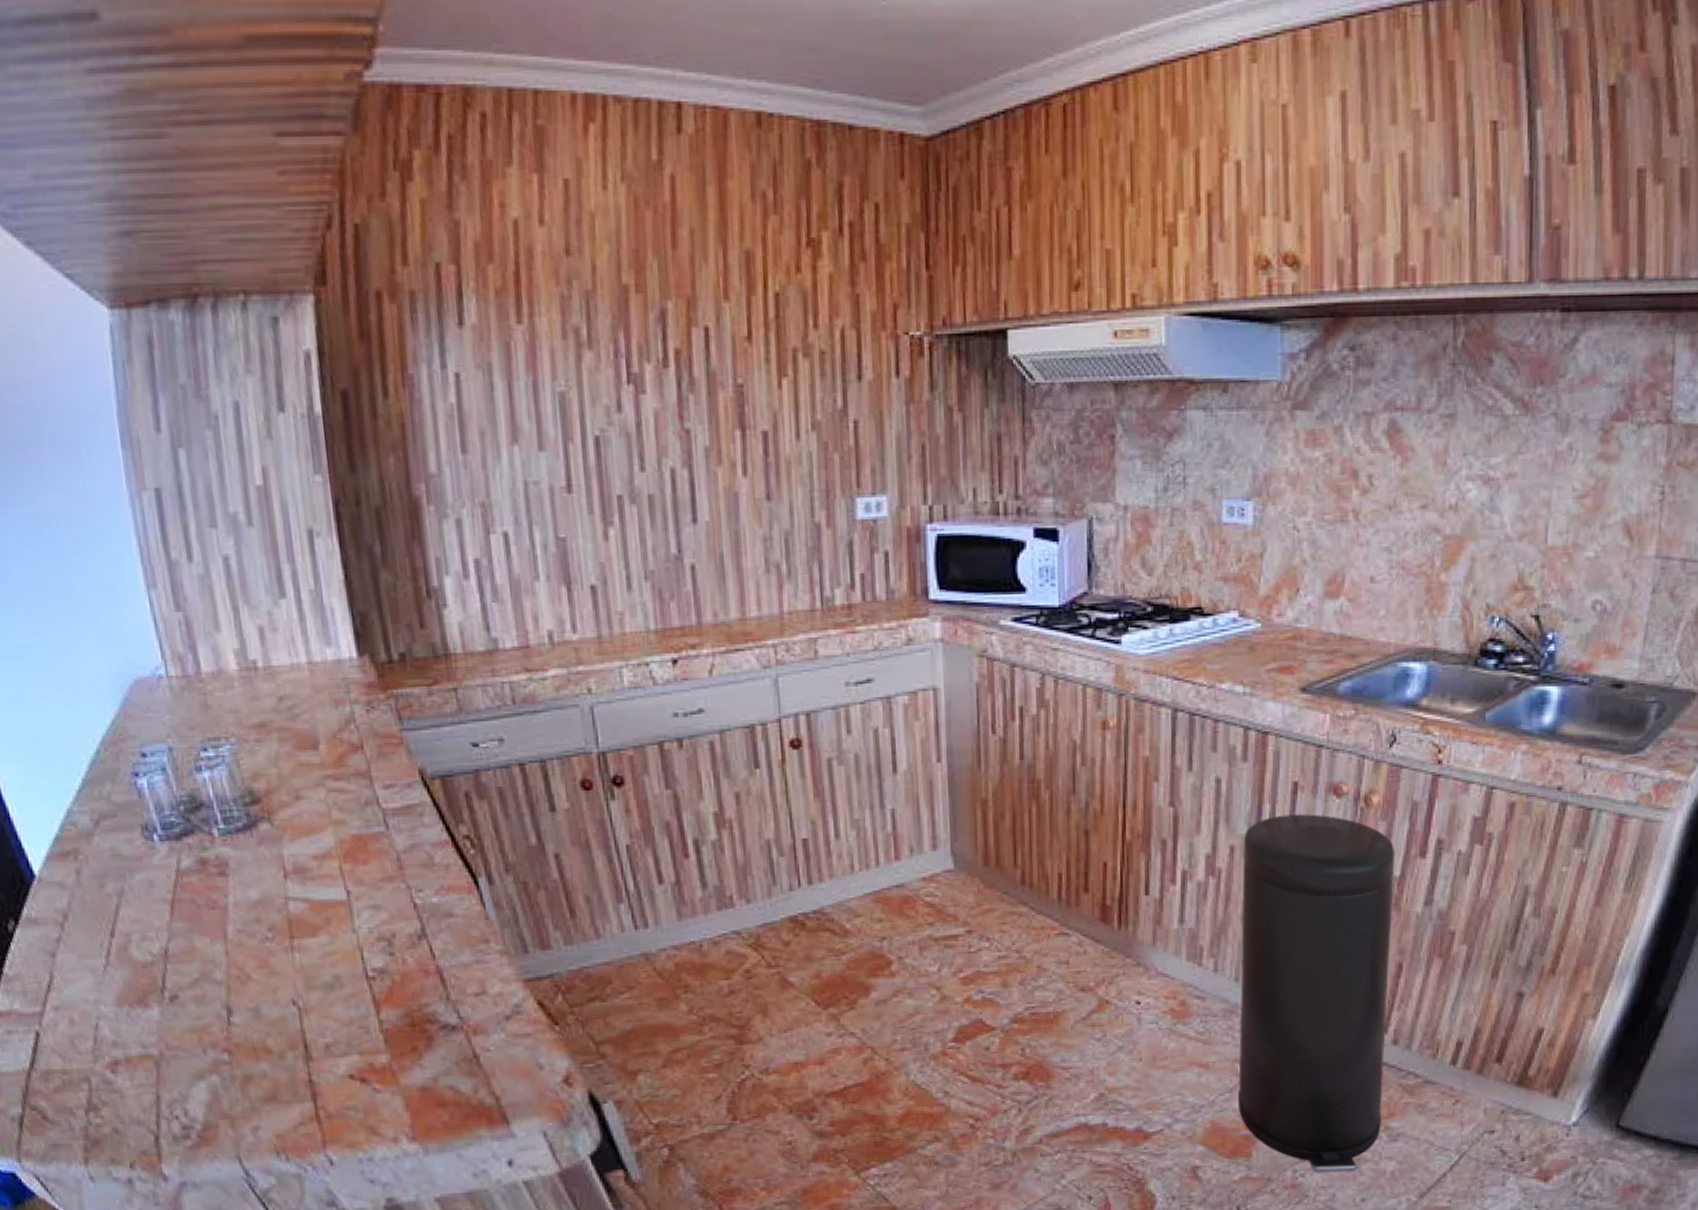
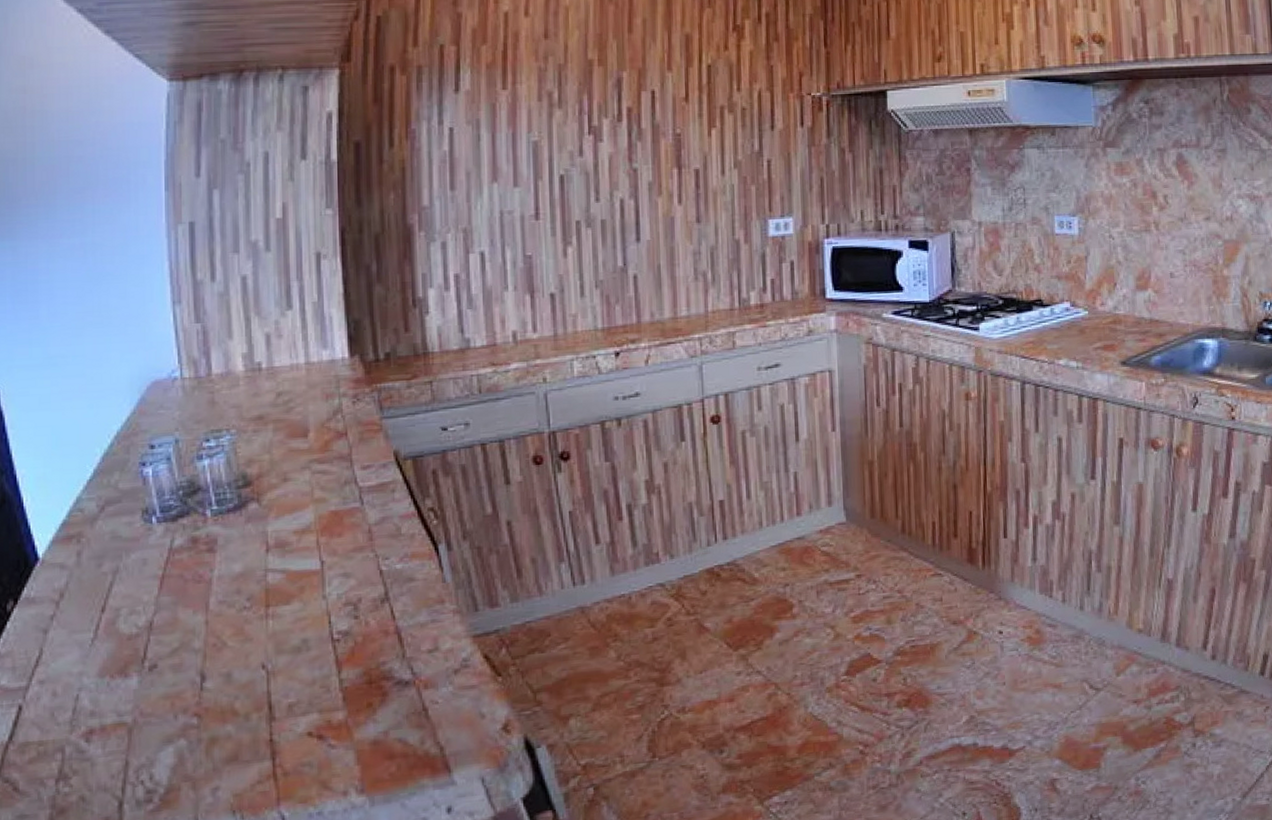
pedal bin: present [1237,814,1395,1173] -> none [1081,464,1207,779]

